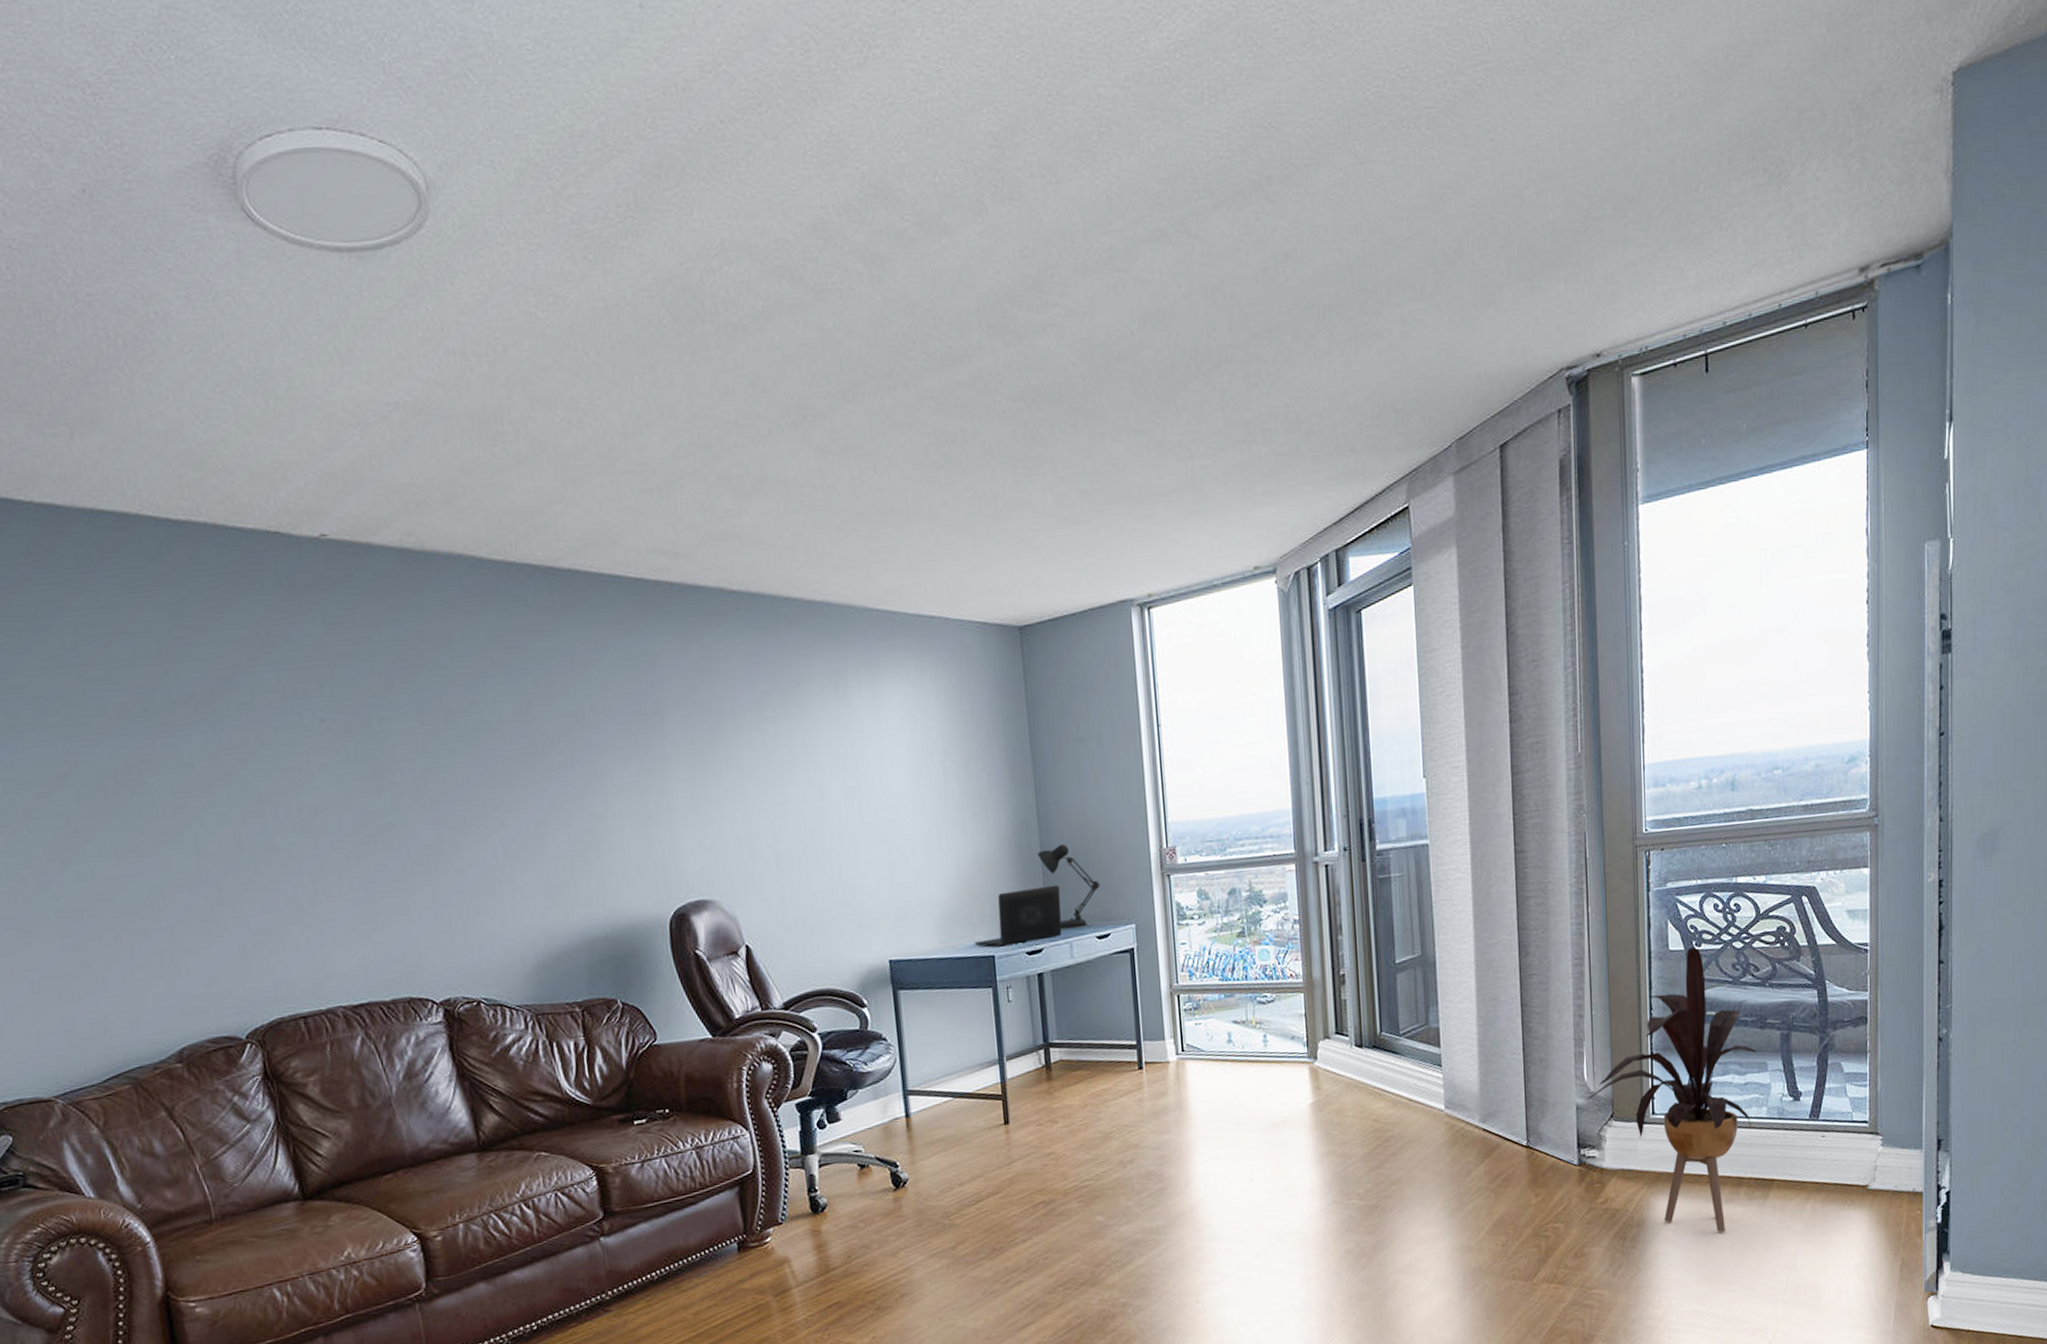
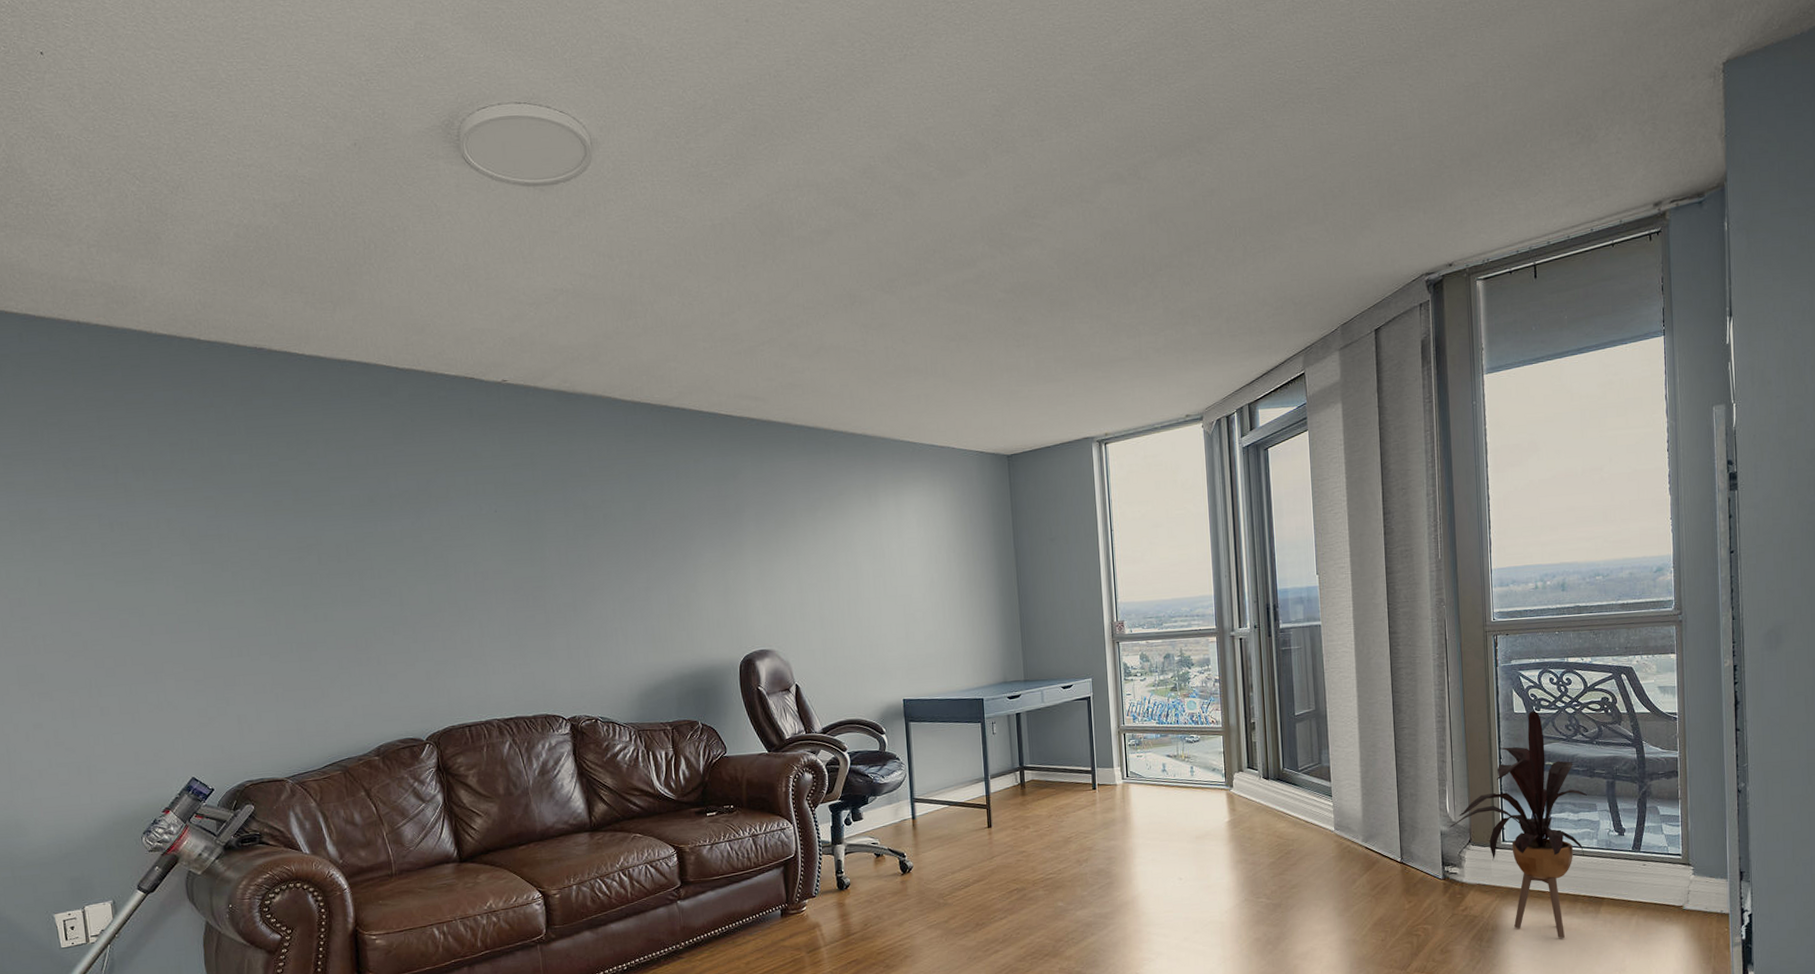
laptop: present [975,884,1062,947] -> none [969,646,1035,692]
desk lamp: present [1037,844,1100,930] -> none [1017,617,1065,681]

